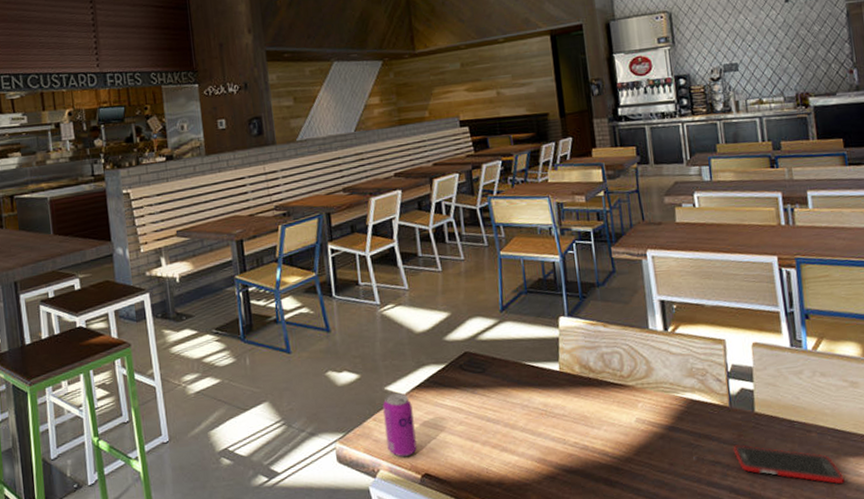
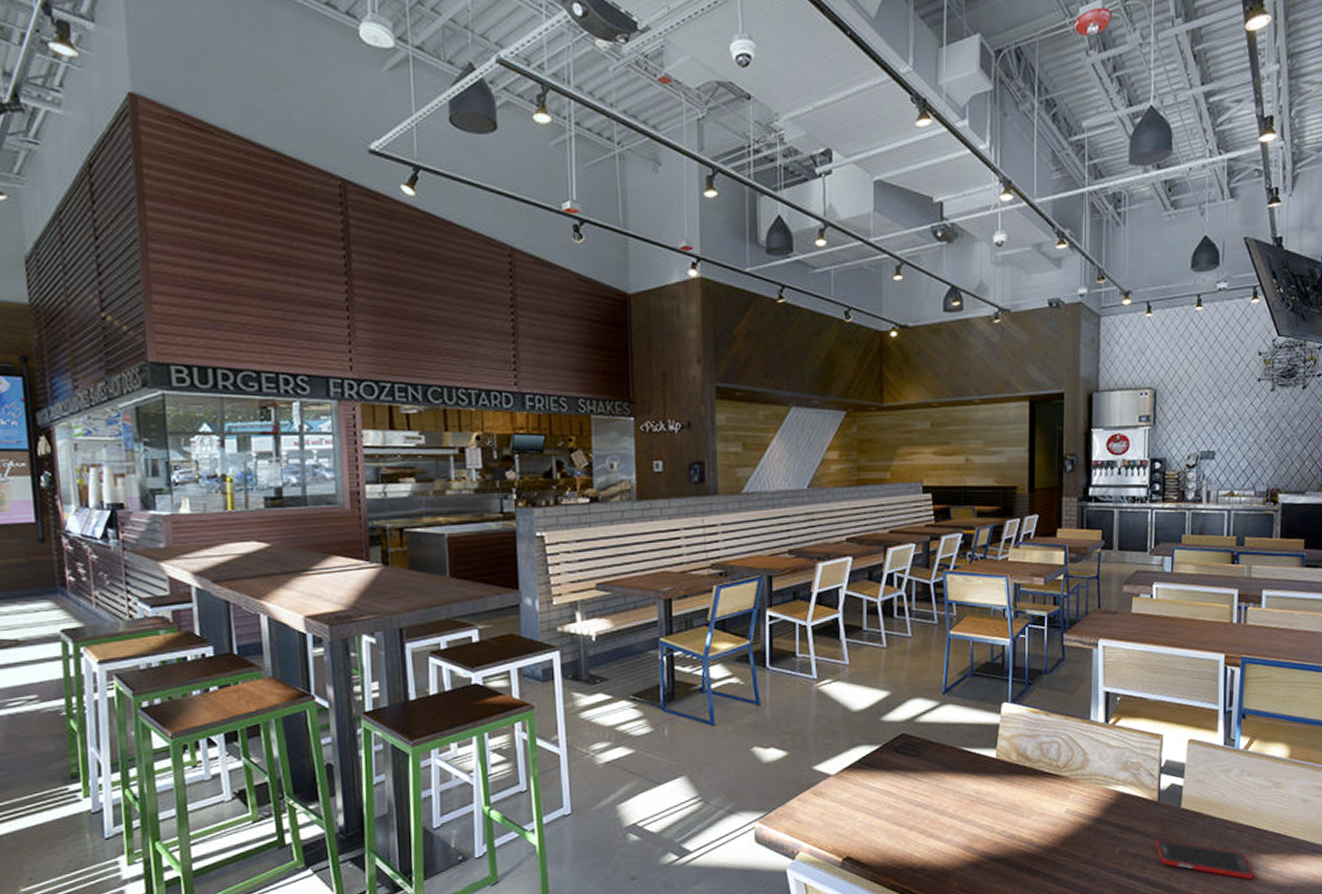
beverage can: present [383,392,417,458] -> none [809,772,841,840]

